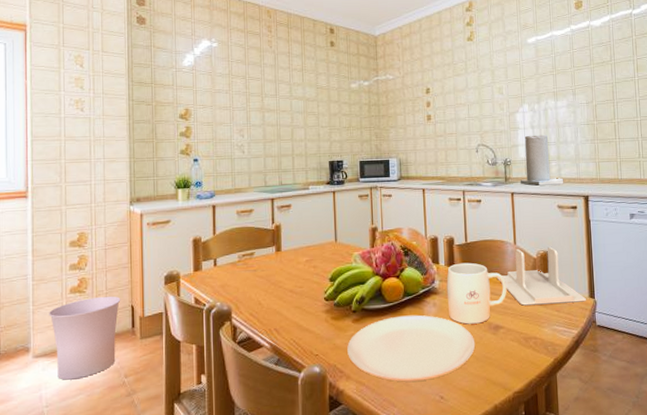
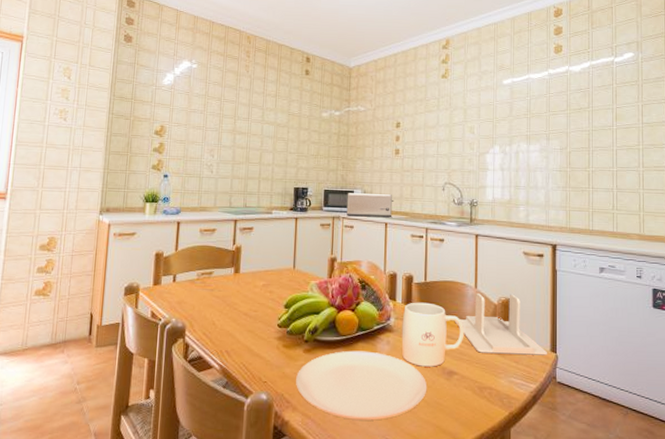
waste bin: present [49,296,121,380] -> none [13,301,82,381]
toaster: none [382,159,430,185] -> present [346,192,394,218]
paper towel: present [520,134,564,186] -> none [485,177,532,231]

